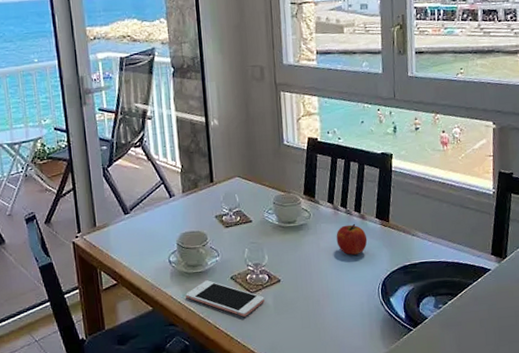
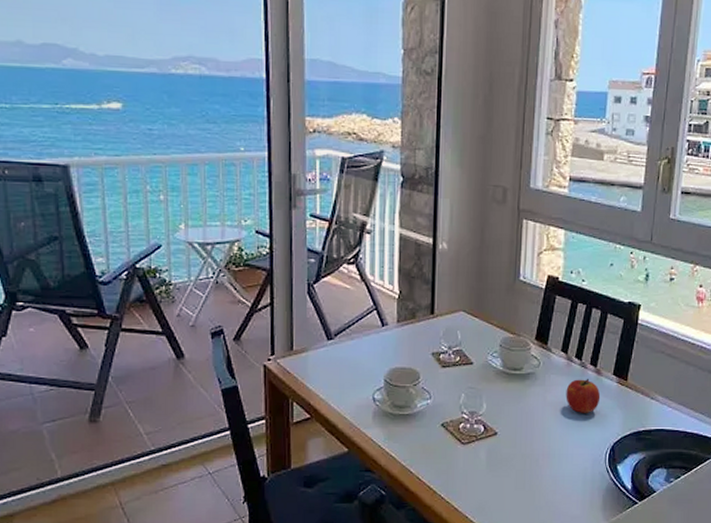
cell phone: present [185,280,264,317] -> none [388,425,477,470]

